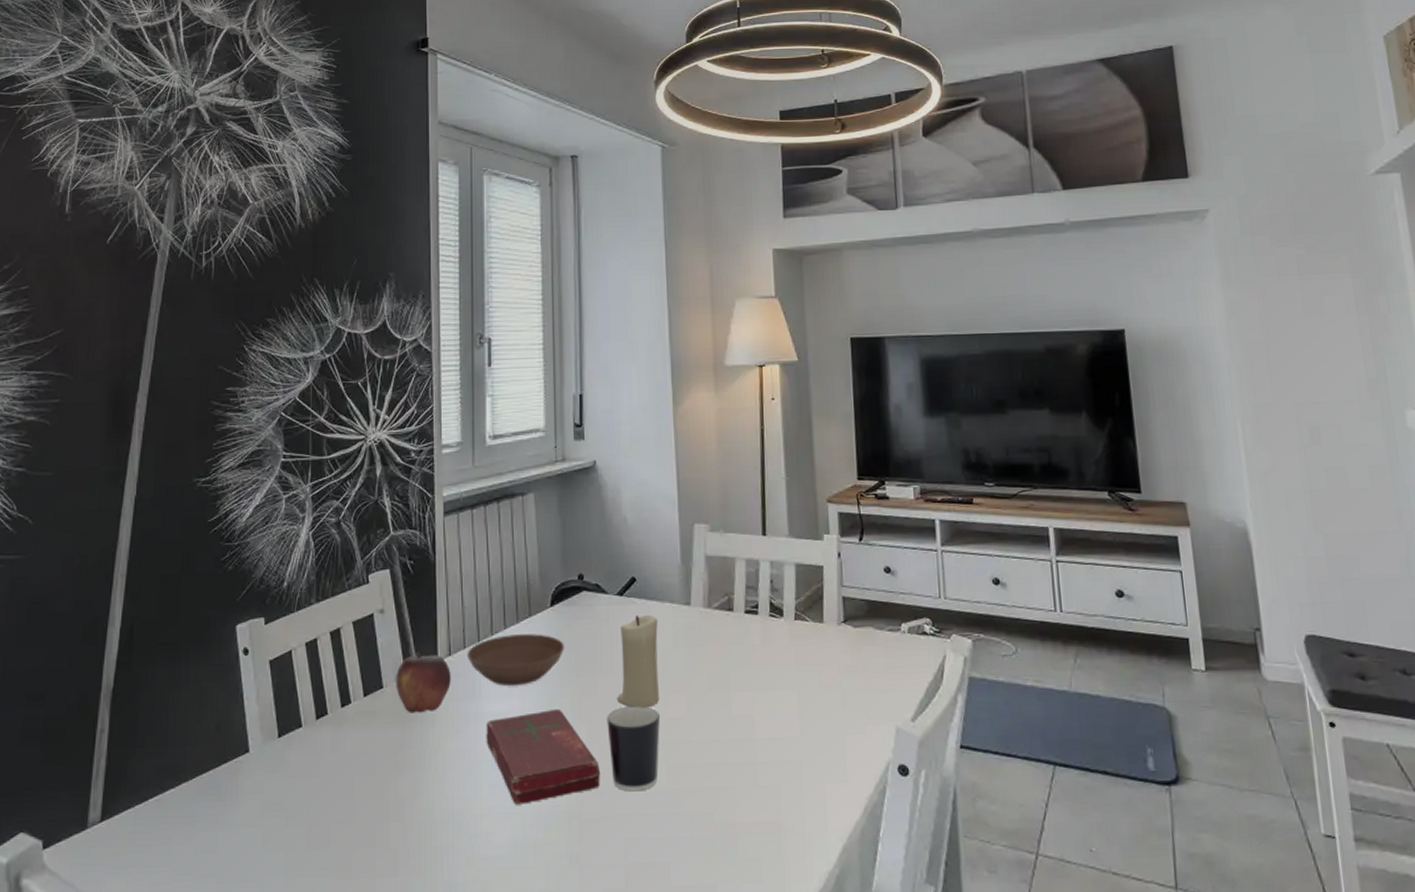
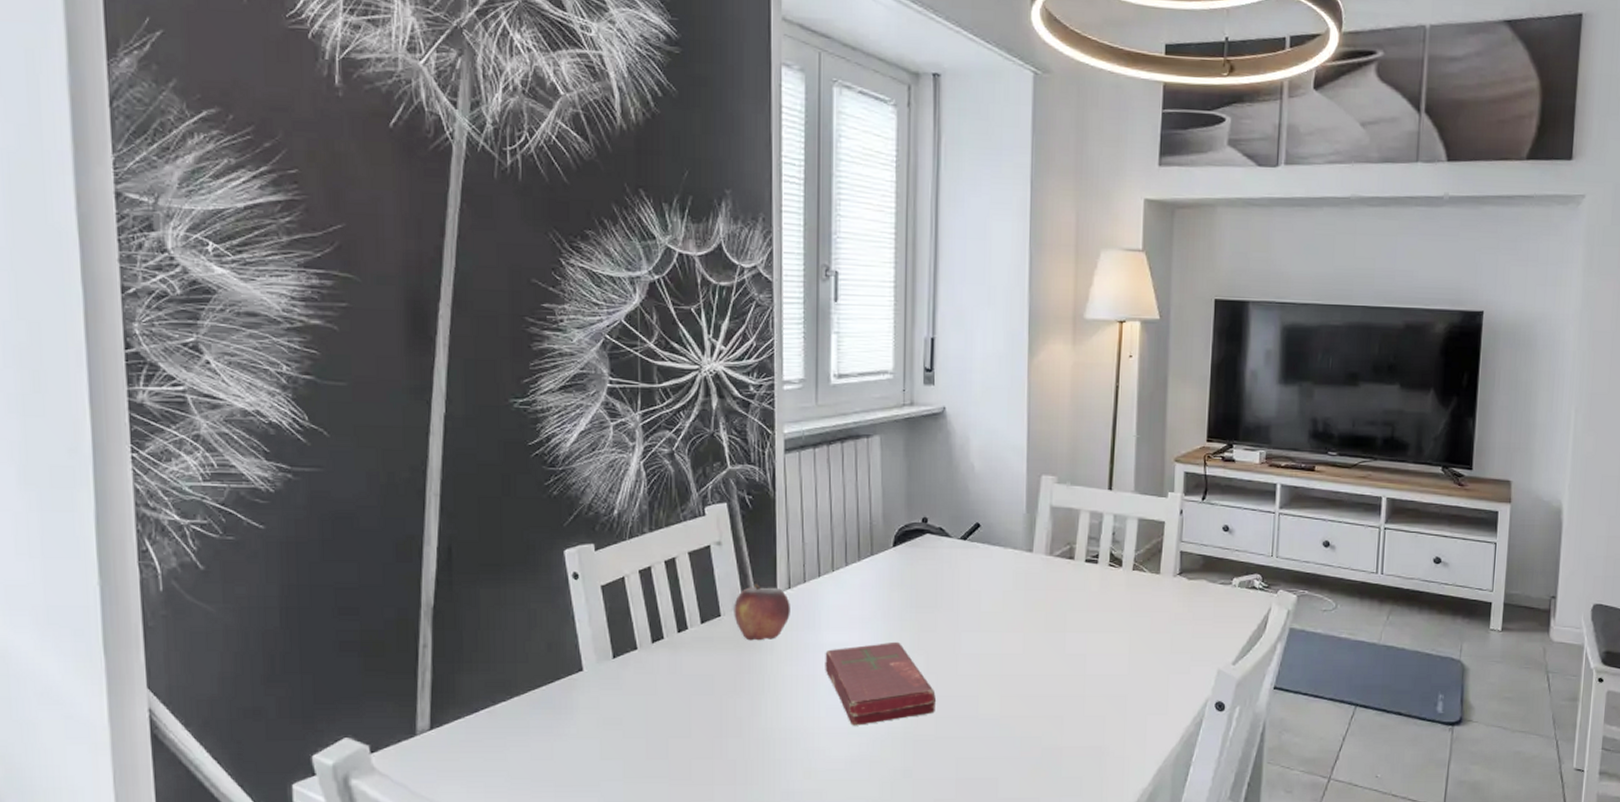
bowl: present [467,634,565,686] -> none [807,572,906,619]
mug: present [607,705,660,792] -> none [944,642,996,717]
candle: present [617,614,660,708] -> none [956,558,999,644]

